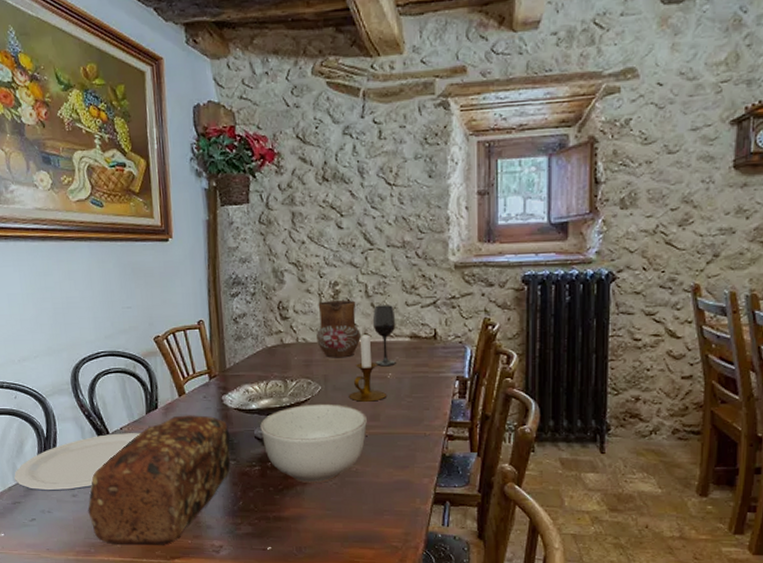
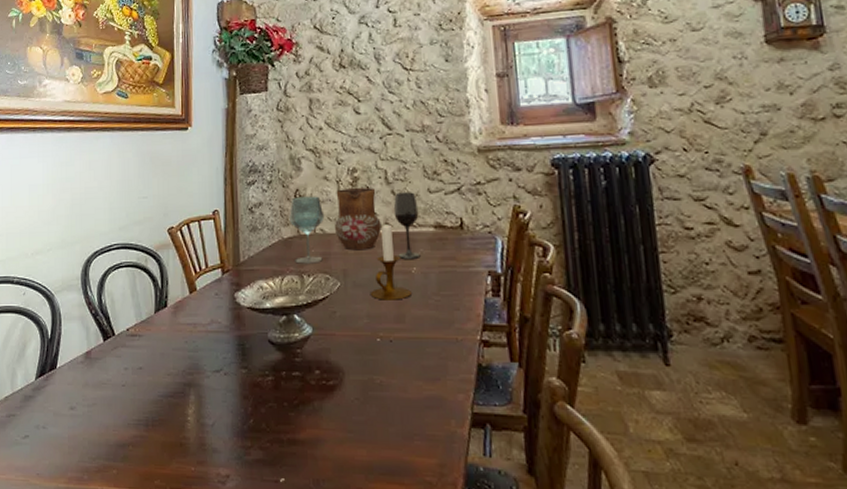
plate: present [14,433,140,491] -> none [13,335,147,402]
bread loaf: present [88,415,231,545] -> none [85,315,242,472]
bowl: present [260,403,368,484] -> none [274,302,392,399]
wine glass: none [272,308,307,371] -> present [288,196,325,265]

